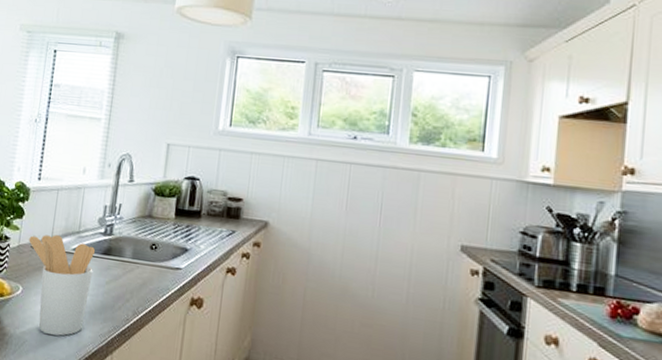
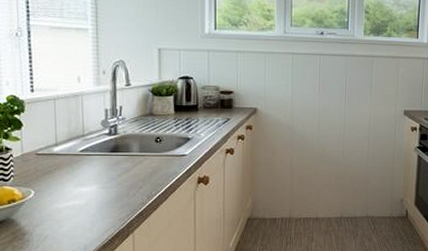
utensil holder: present [29,235,96,336] -> none [32,141,104,227]

